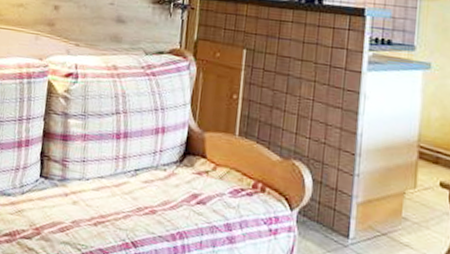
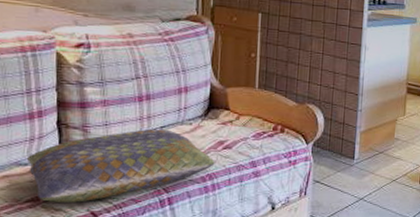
cushion: none [10,170,187,245] -> present [26,129,215,203]

